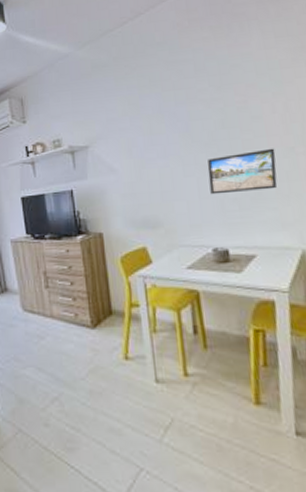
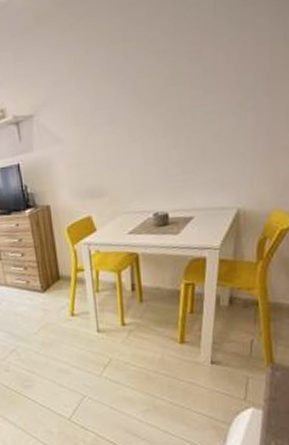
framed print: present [207,148,278,195] -> none [154,104,224,160]

